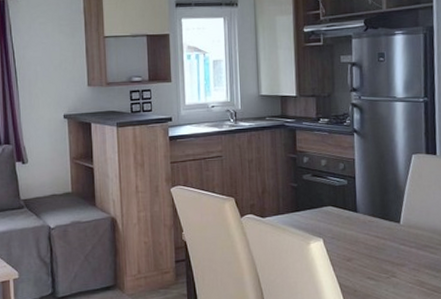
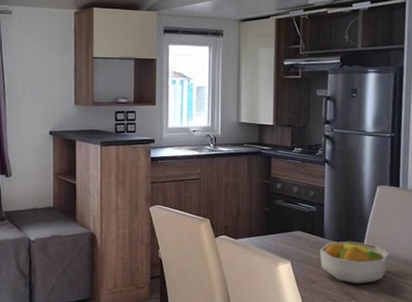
fruit bowl: none [353,214,430,261] -> present [320,241,390,284]

